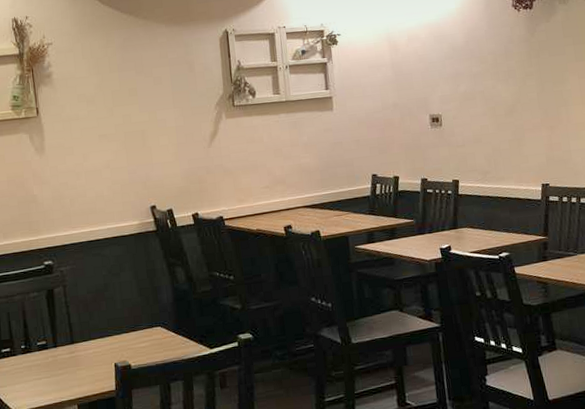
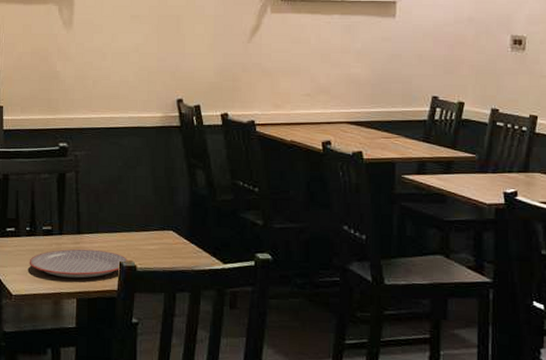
plate: none [27,355,123,387] -> present [29,248,129,279]

